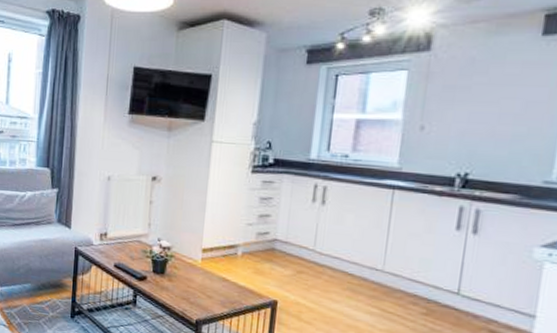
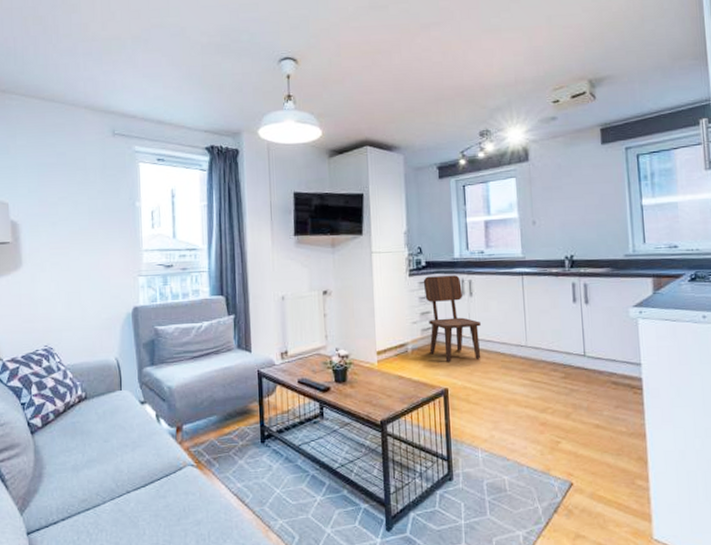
dining chair: none [262,176,330,276] -> present [423,275,481,362]

